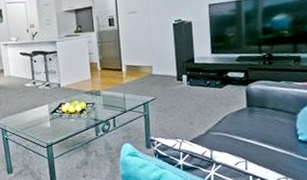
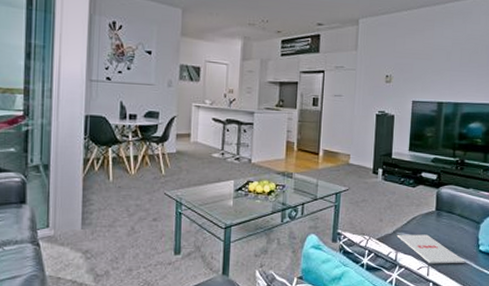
magazine: none [209,131,284,159] -> present [396,234,465,264]

